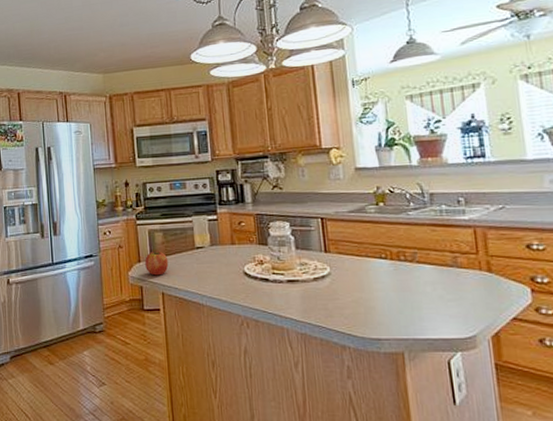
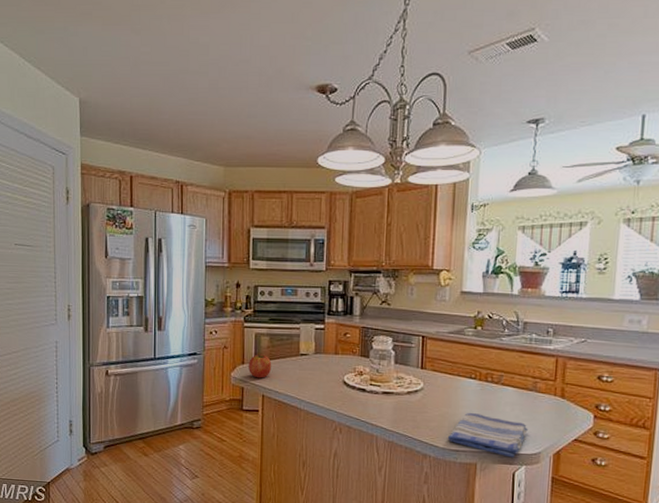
dish towel: none [365,295,456,344] -> present [447,412,528,458]

